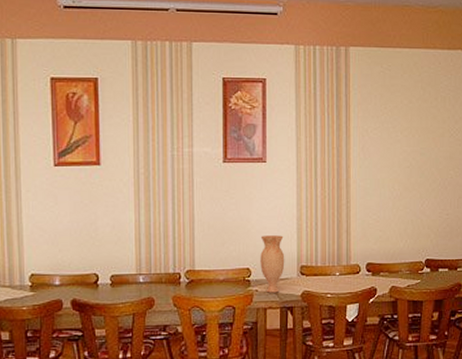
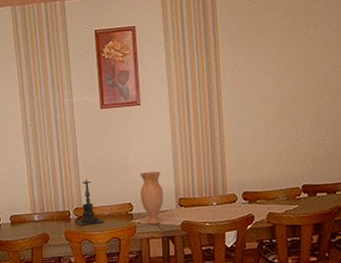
candle holder: none [187,238,219,290] -> present [76,178,105,225]

